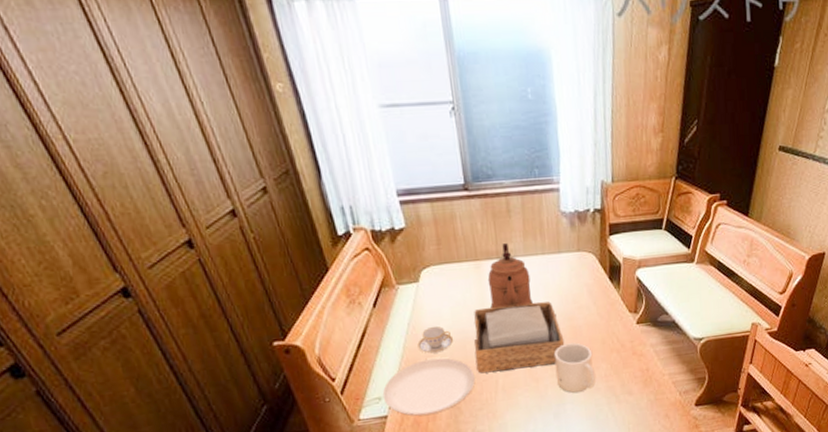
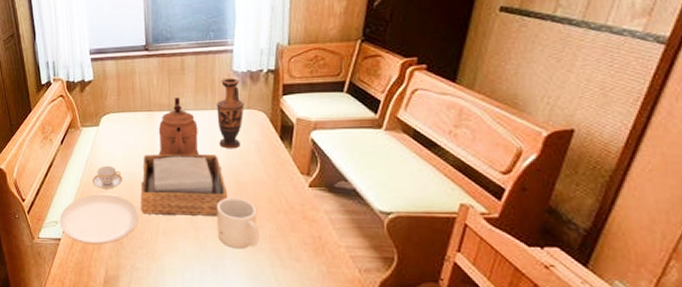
vase: none [546,218,575,295] -> present [216,77,245,149]

